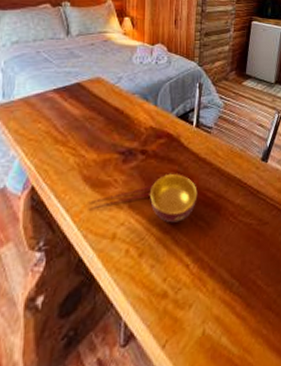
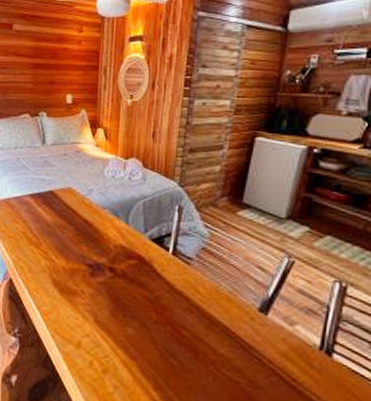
bowl: present [88,174,198,223] -> none [56,298,171,352]

